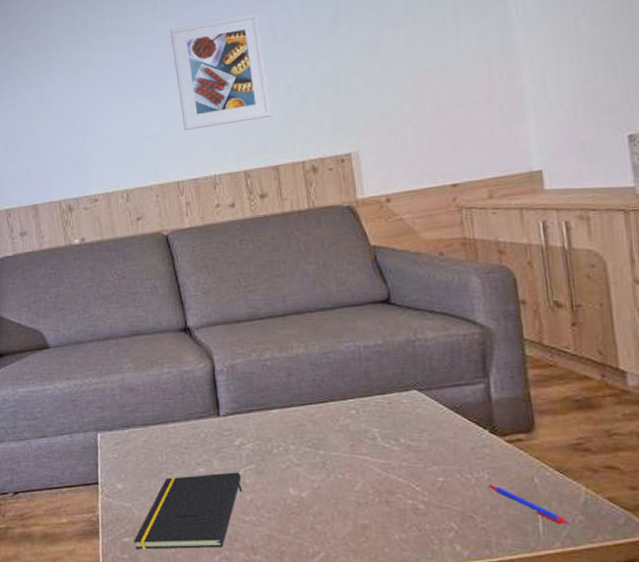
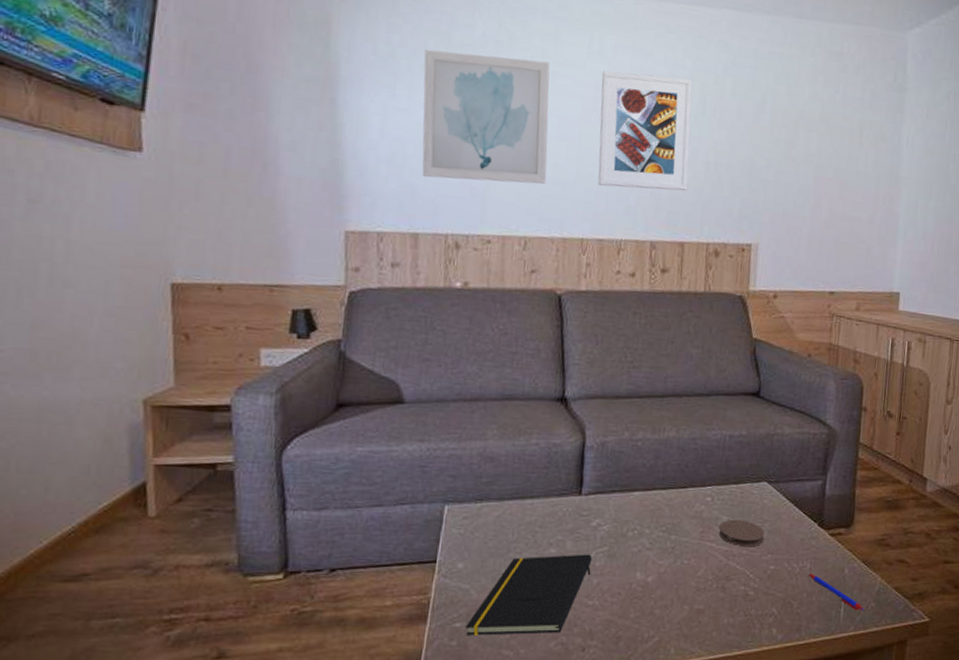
wall art: none [17,35,137,156] -> present [422,49,550,185]
coaster: none [370,431,426,459] -> present [718,519,765,547]

